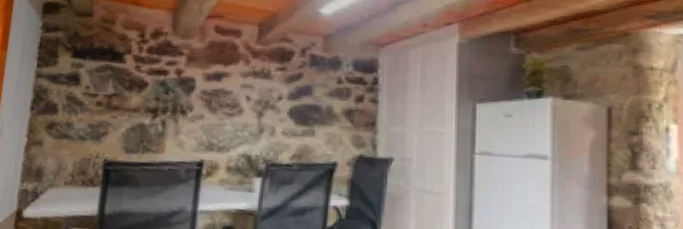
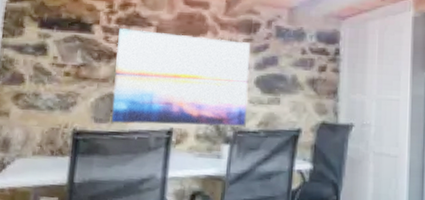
wall art: none [142,58,284,159] -> present [111,28,251,127]

